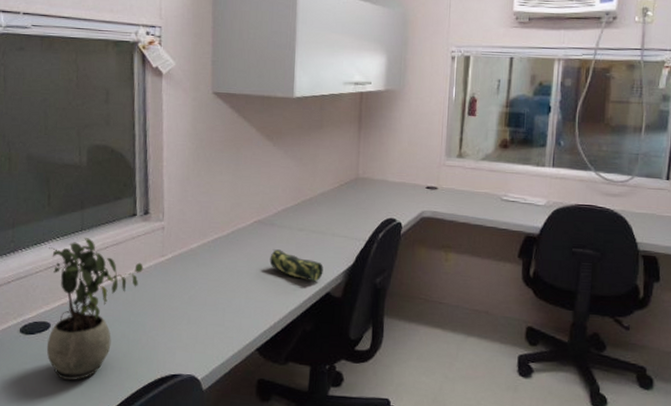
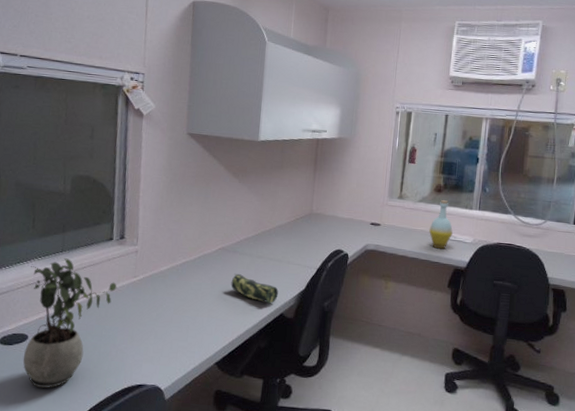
bottle: none [494,157,522,214] -> present [429,200,453,250]

